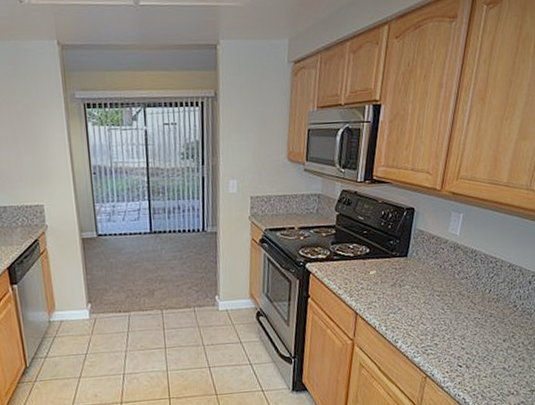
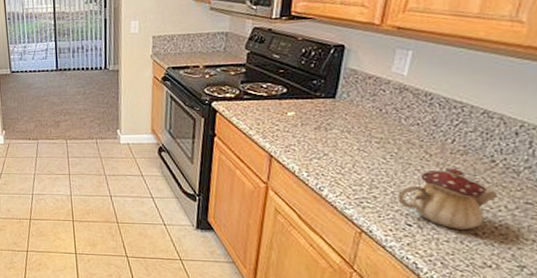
teapot: none [452,314,518,366] -> present [397,168,498,230]

